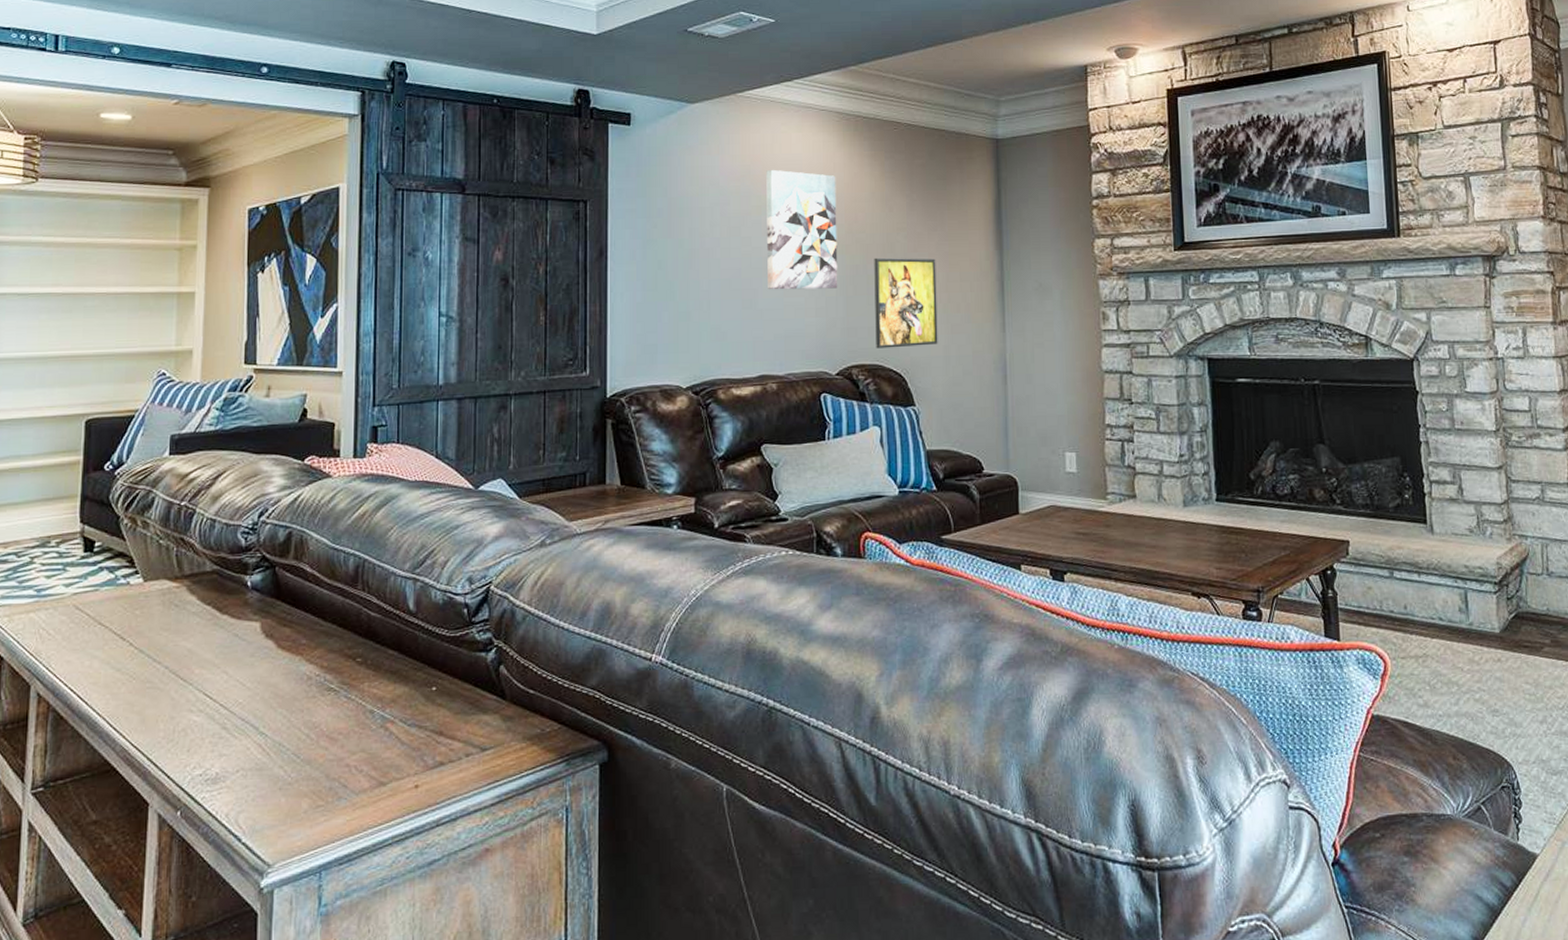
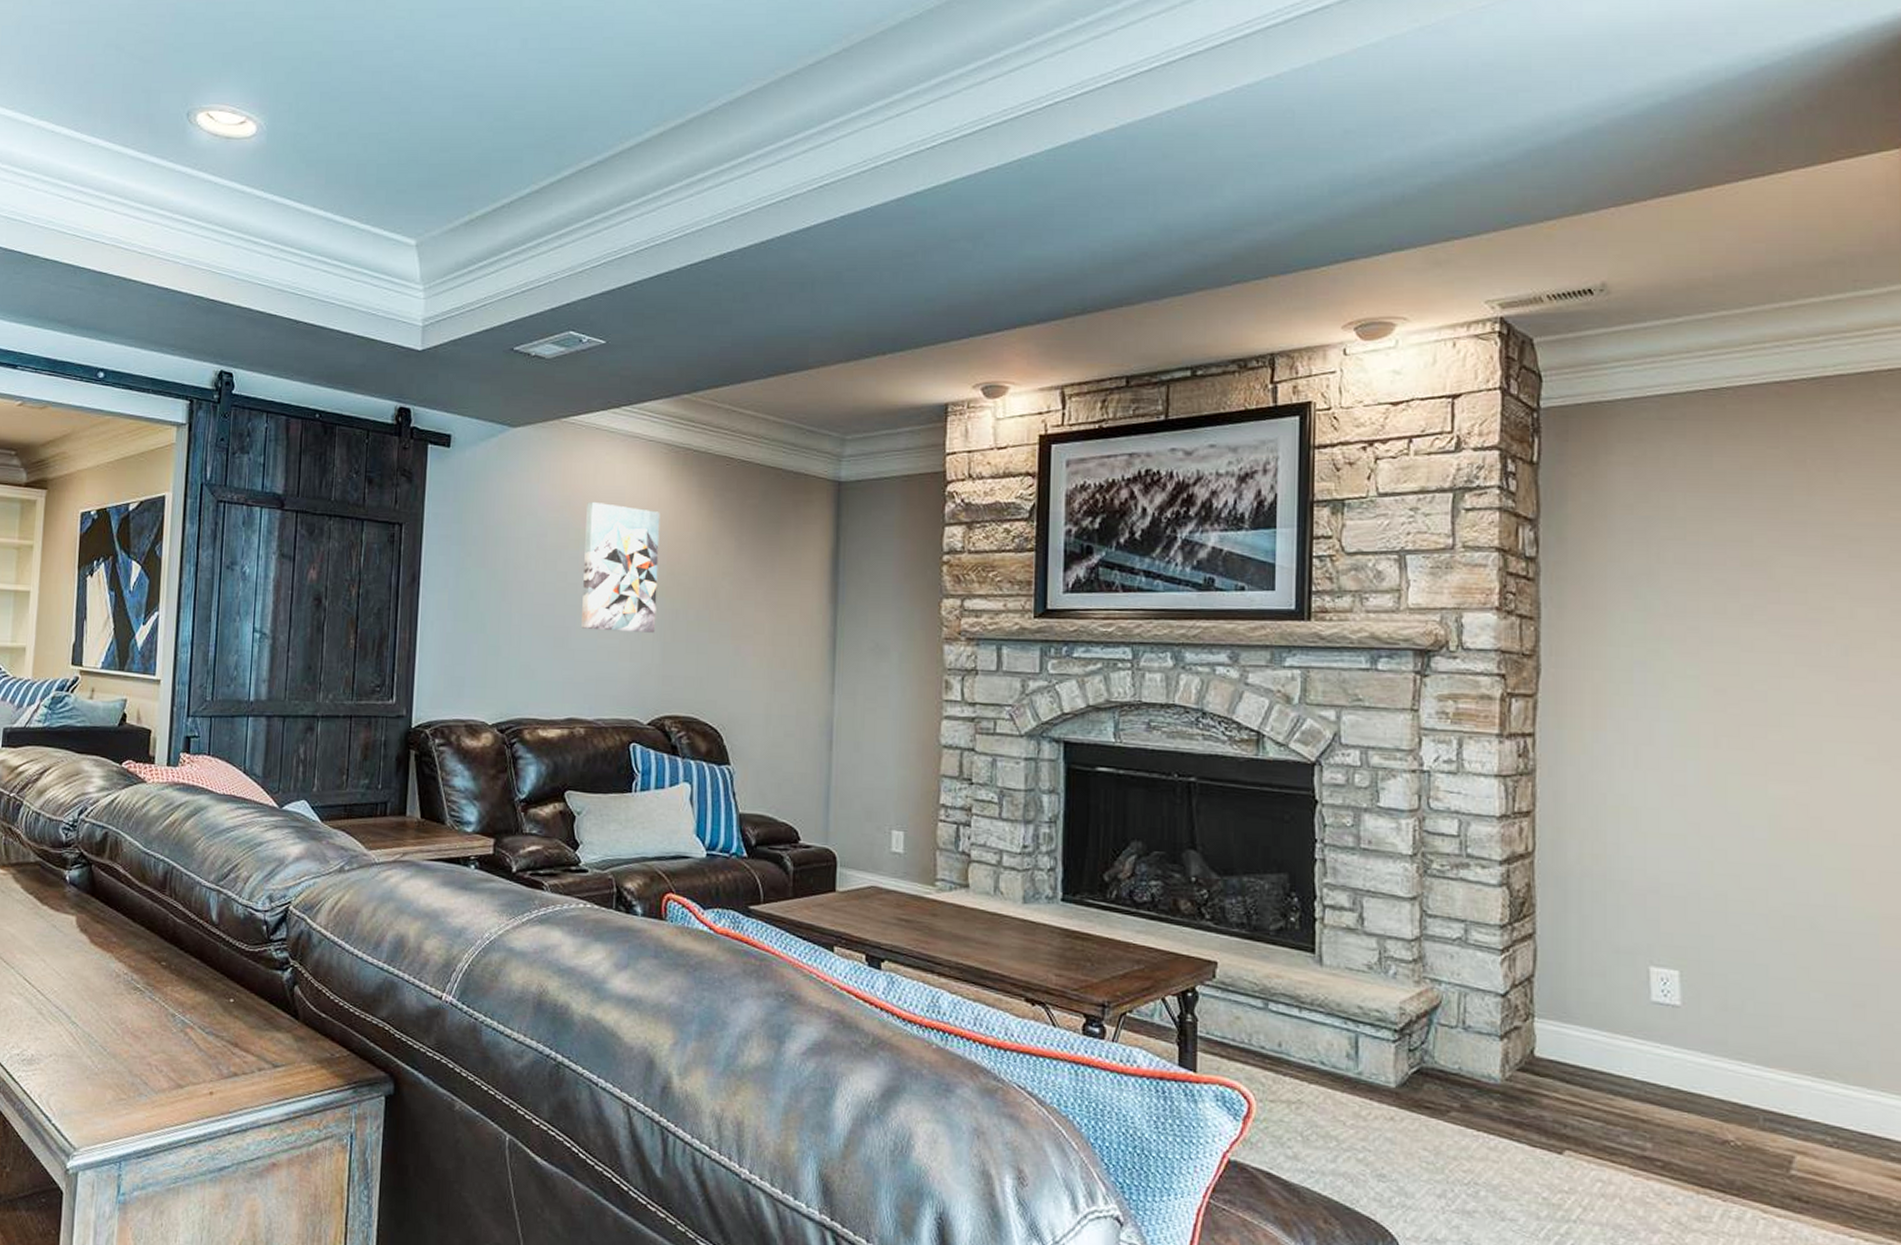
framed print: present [874,257,938,349] -> none [692,603,763,702]

